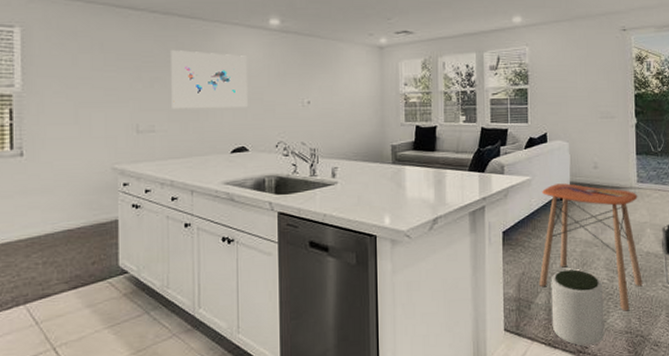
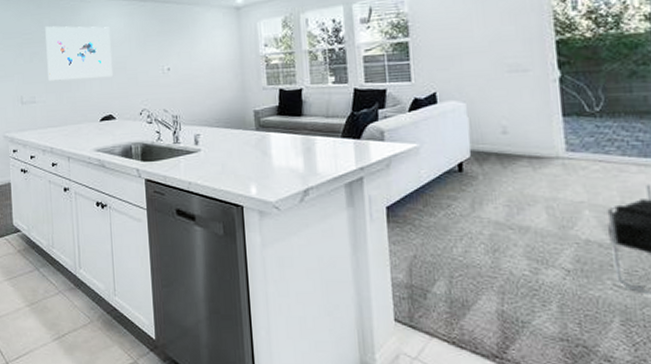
side table: present [539,183,643,311] -> none [432,152,582,313]
plant pot: present [551,269,605,347] -> none [451,256,530,351]

